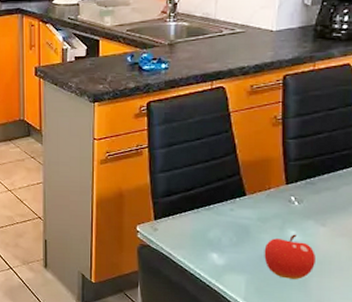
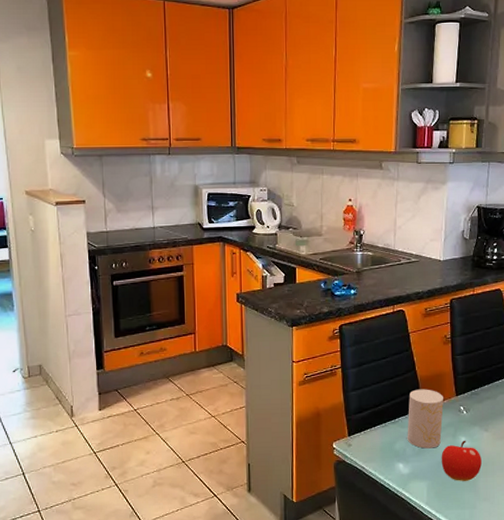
cup: none [223,174,270,240] -> present [407,389,444,449]

